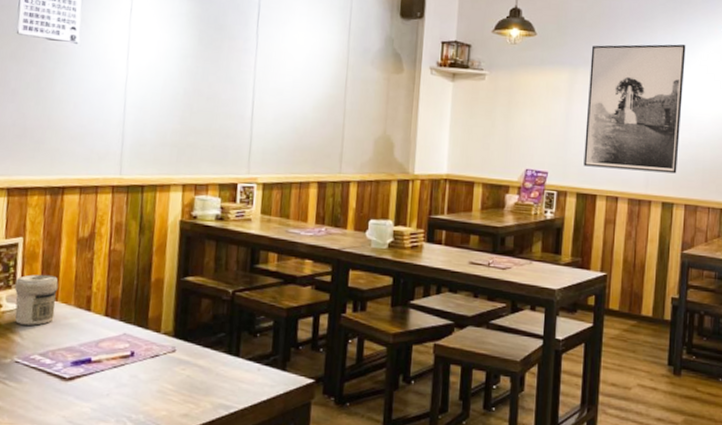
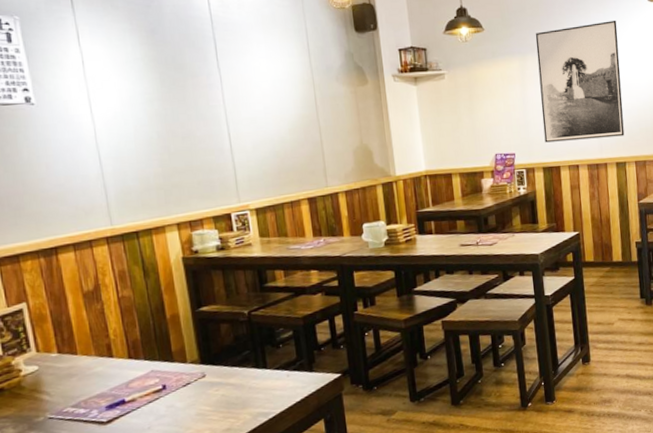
jar: present [14,274,59,326] -> none [29,332,78,384]

